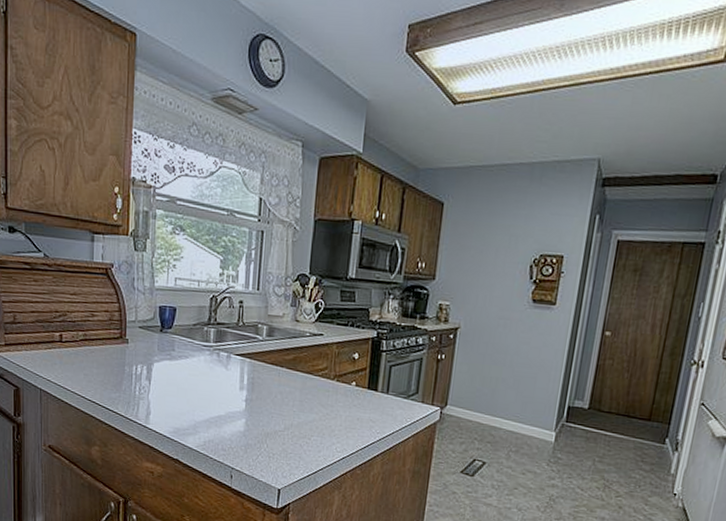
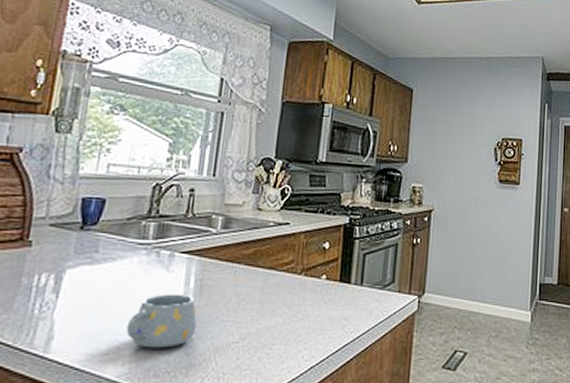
mug: none [199,387,251,430] -> present [126,293,198,349]

